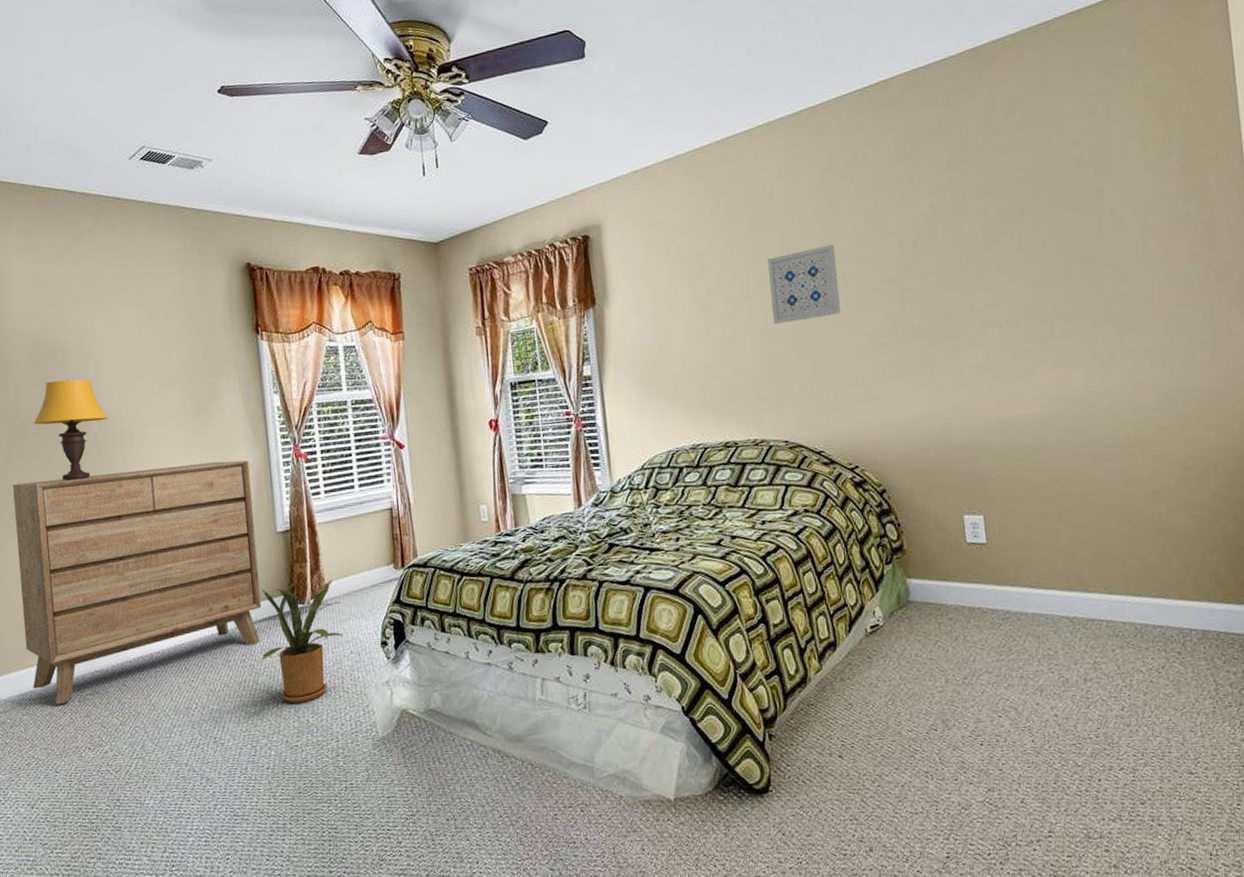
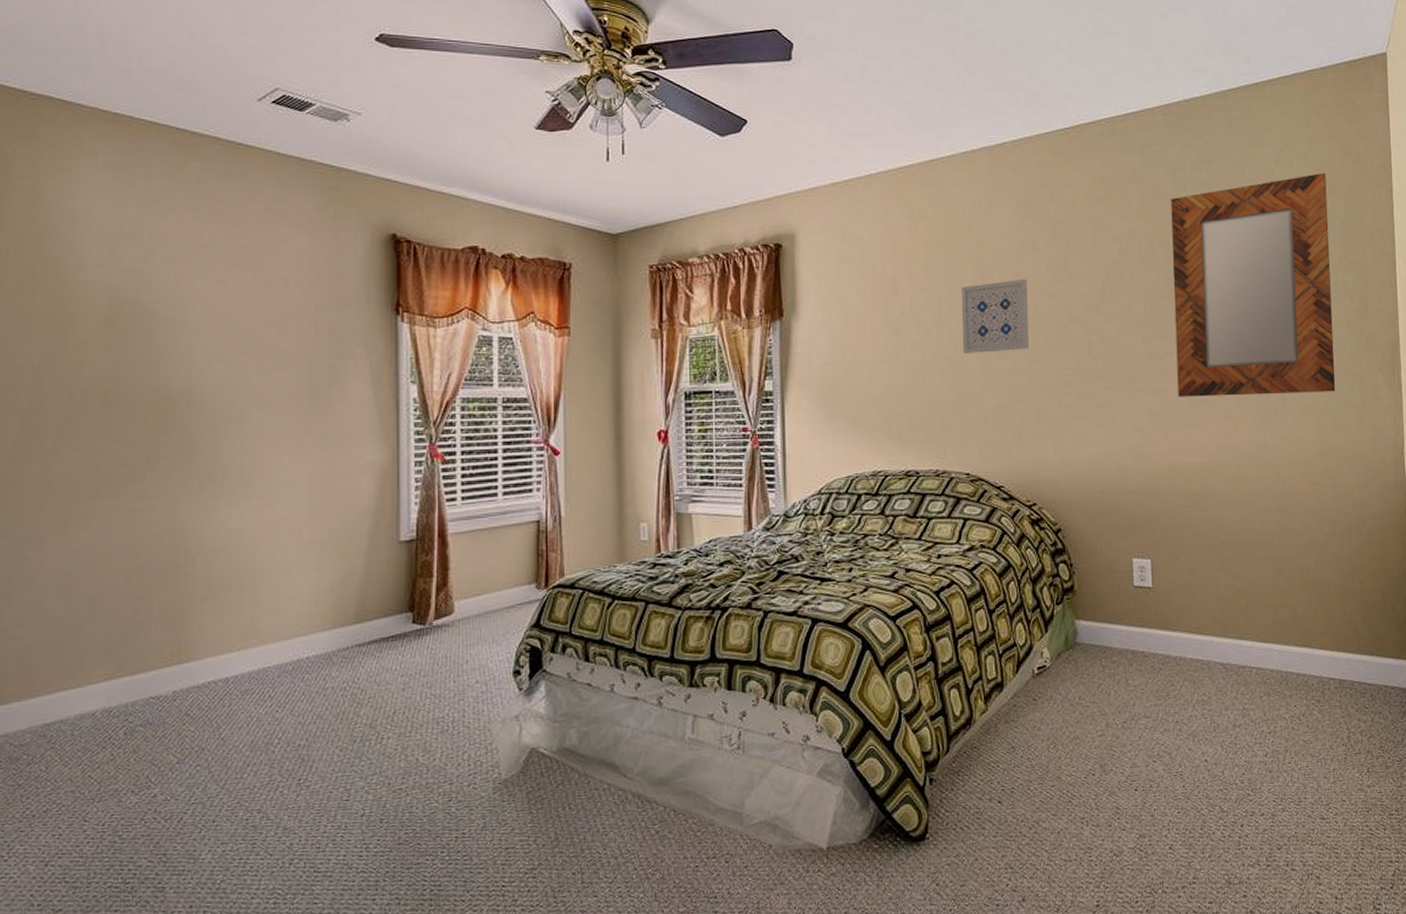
dresser: present [13,460,262,705] -> none [59,456,373,738]
table lamp: present [33,379,109,481] -> none [99,347,201,467]
house plant: present [261,580,344,703] -> none [367,597,471,739]
home mirror: none [982,97,1181,349] -> present [1171,172,1336,397]

